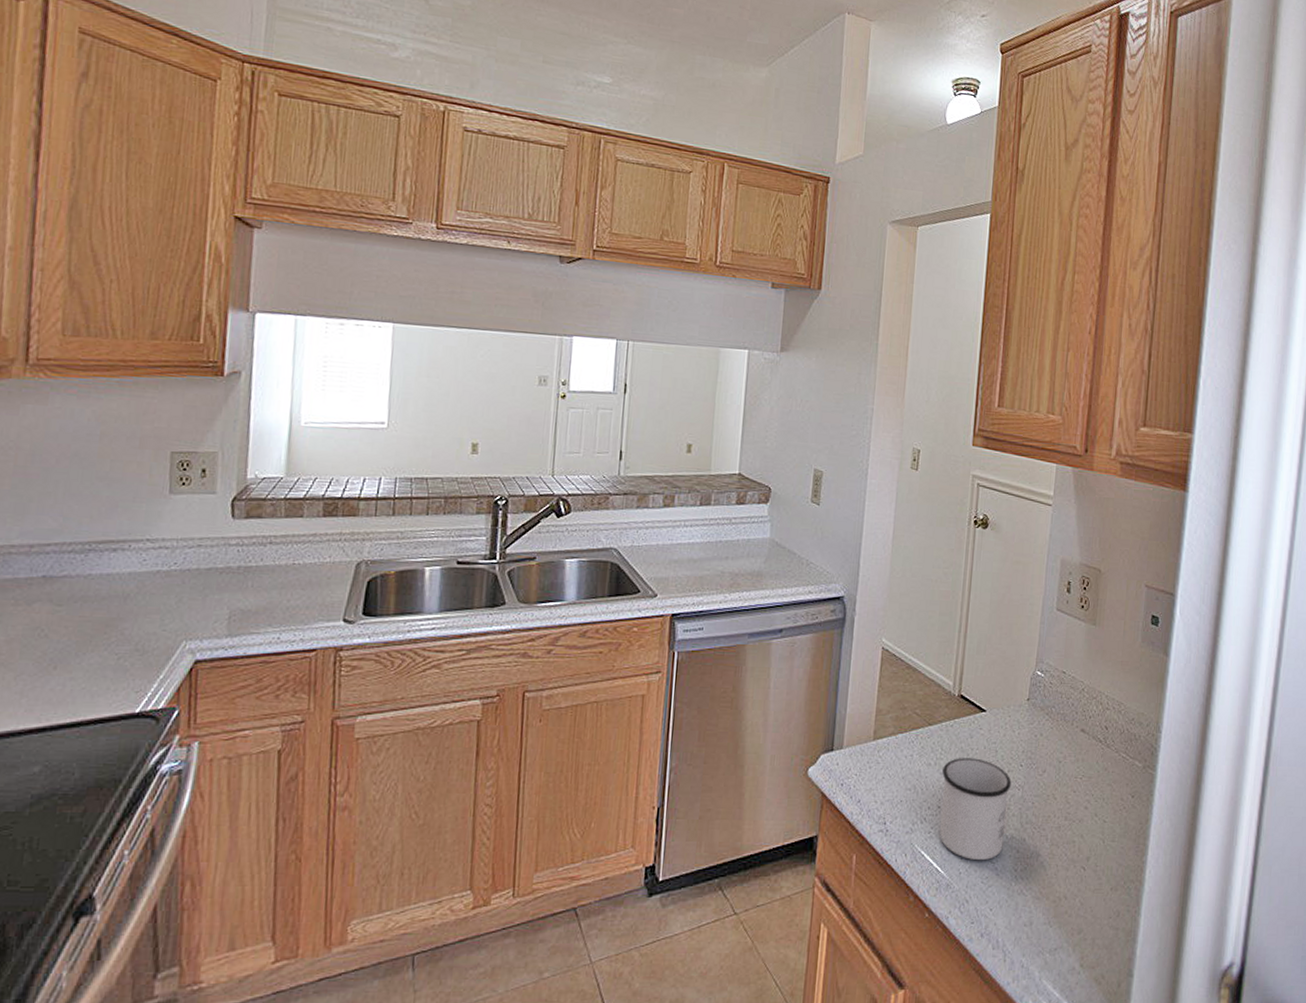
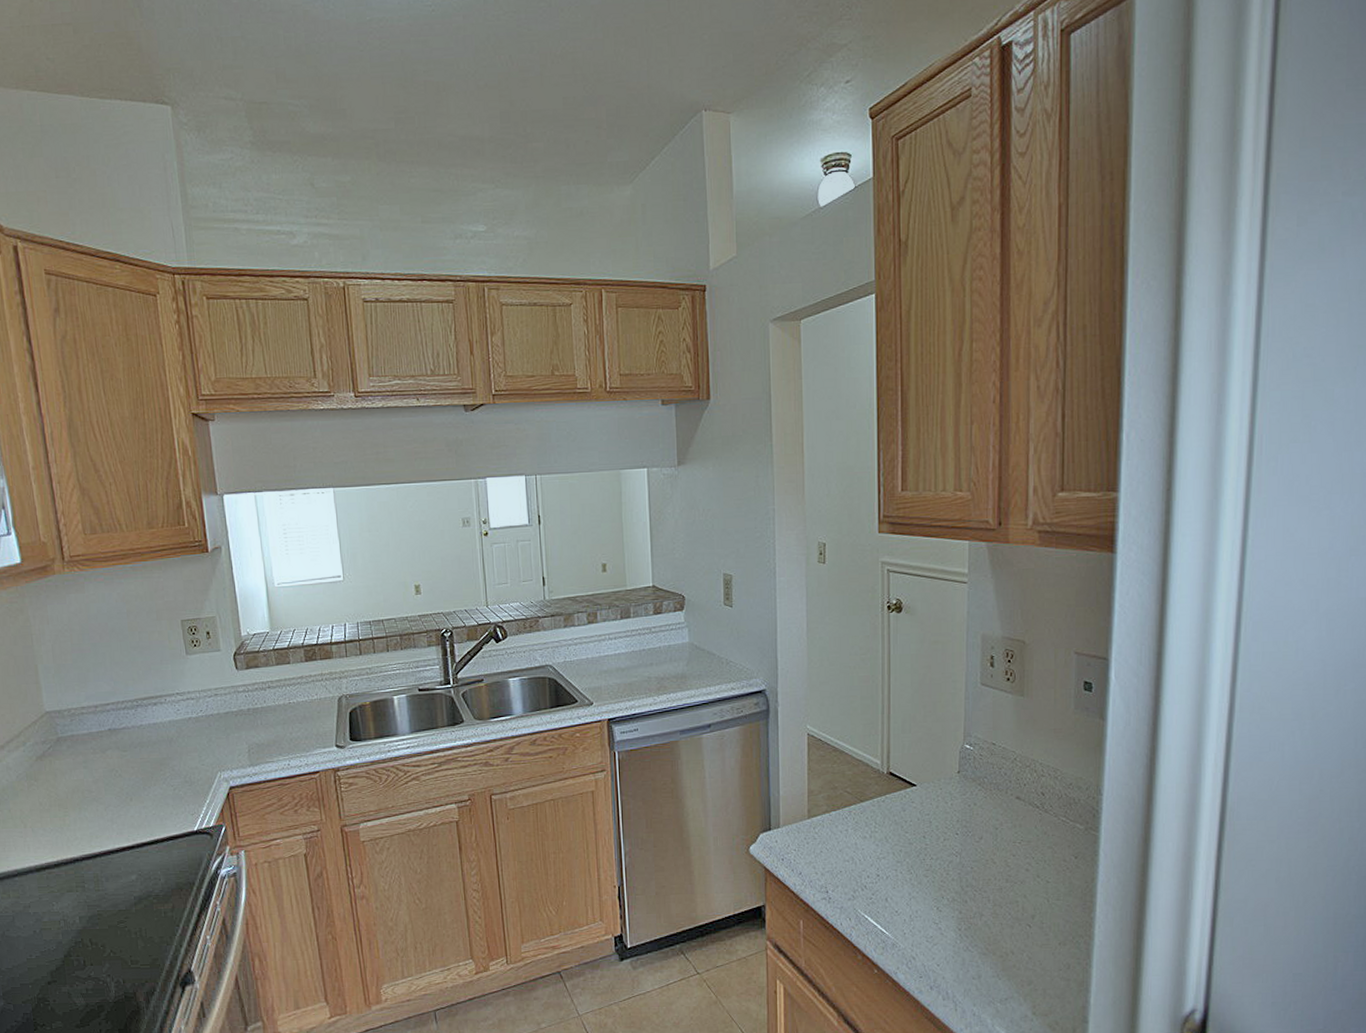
mug: present [939,758,1012,861] -> none [878,829,948,922]

